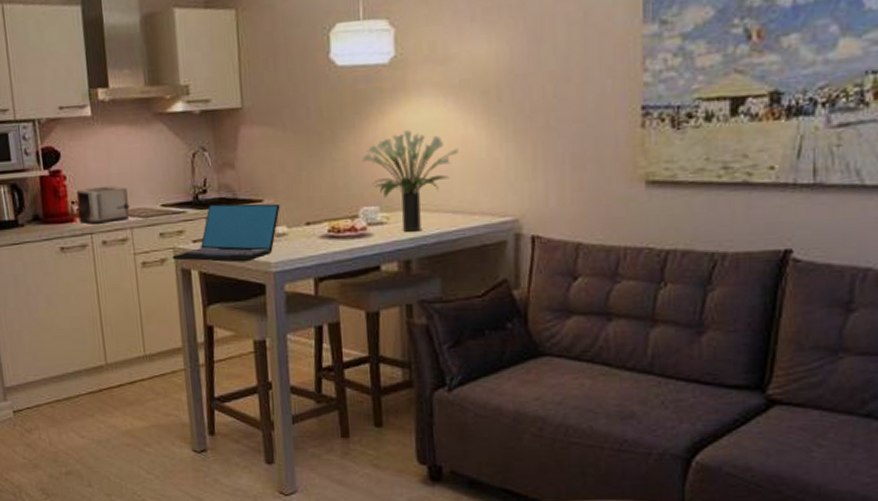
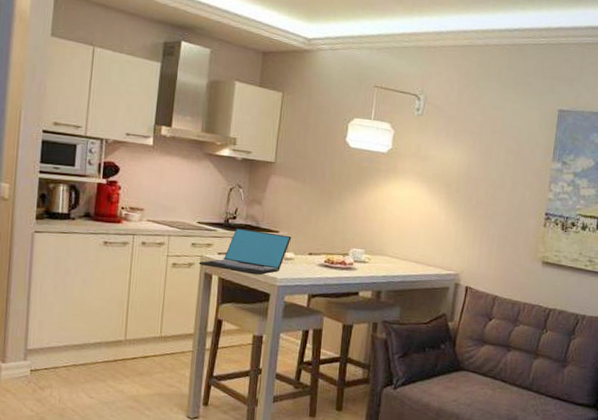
toaster: present [76,185,130,225] -> none [125,199,171,229]
flower arrangement: present [362,129,459,232] -> none [358,200,426,272]

